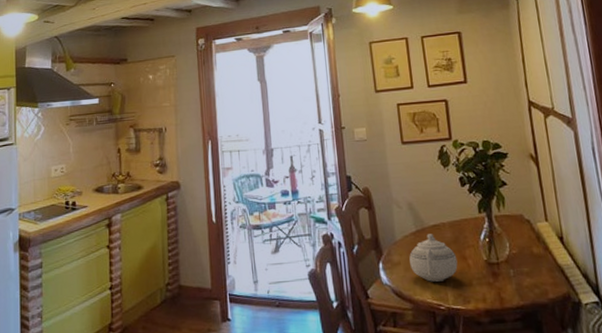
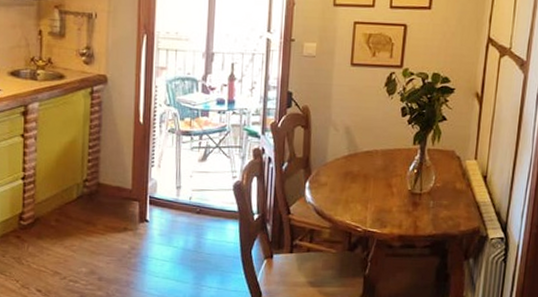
teapot: present [409,234,458,282] -> none [336,159,383,205]

